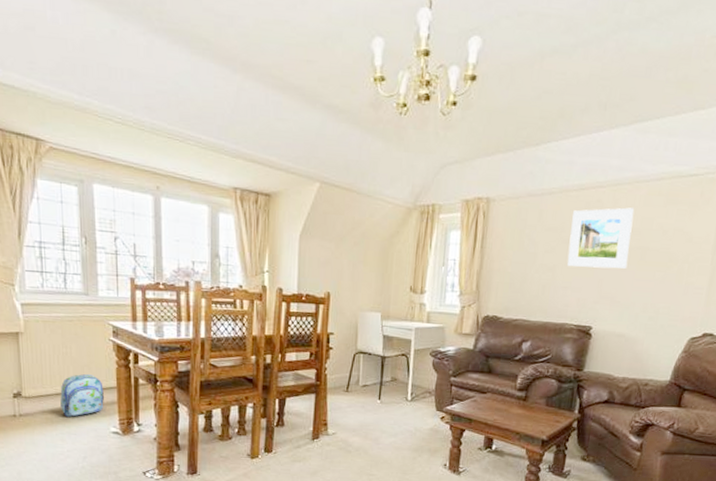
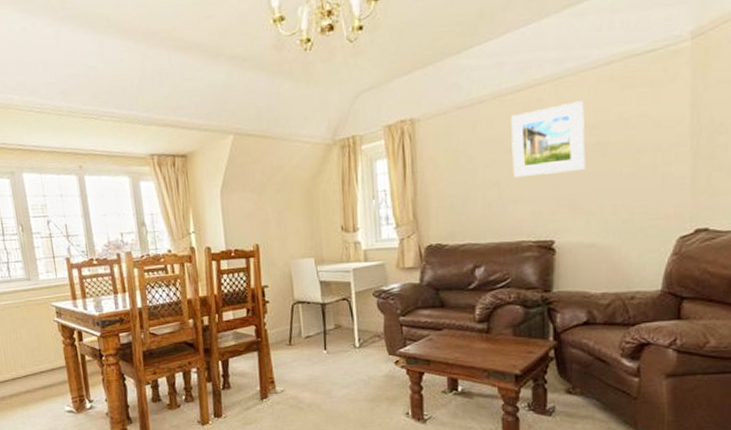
backpack: present [60,374,104,418] -> none [16,357,57,401]

